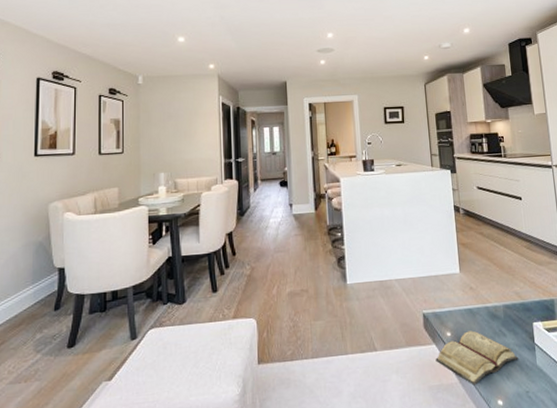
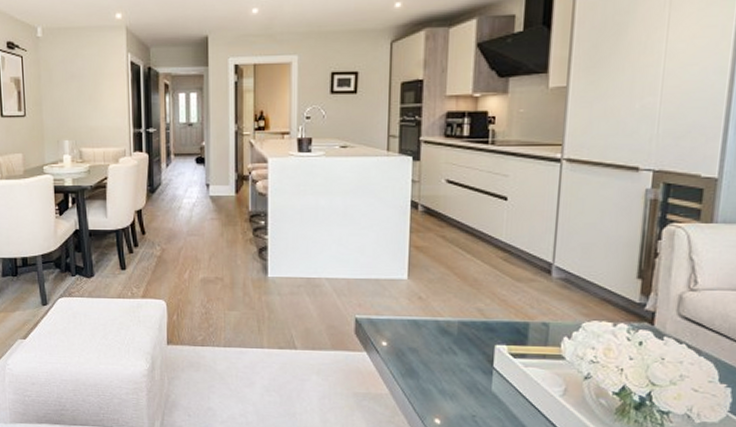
diary: present [435,330,519,386] -> none [365,343,469,400]

